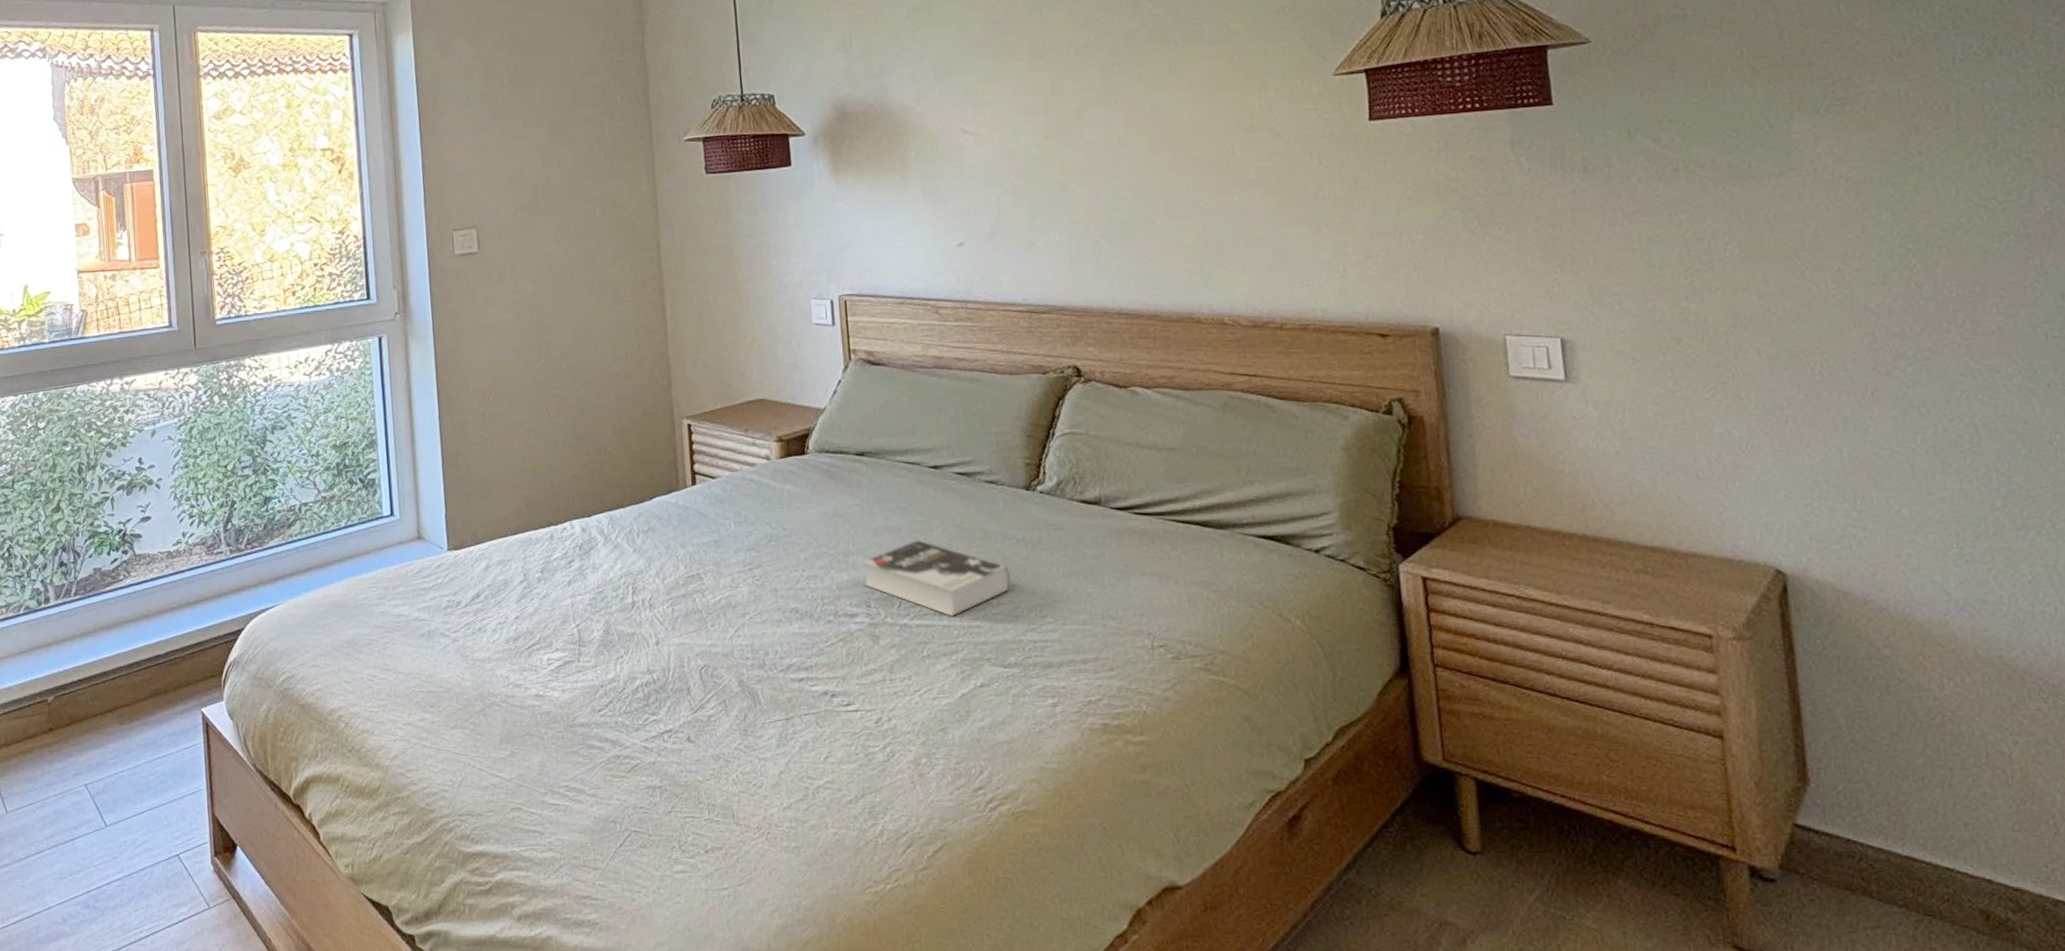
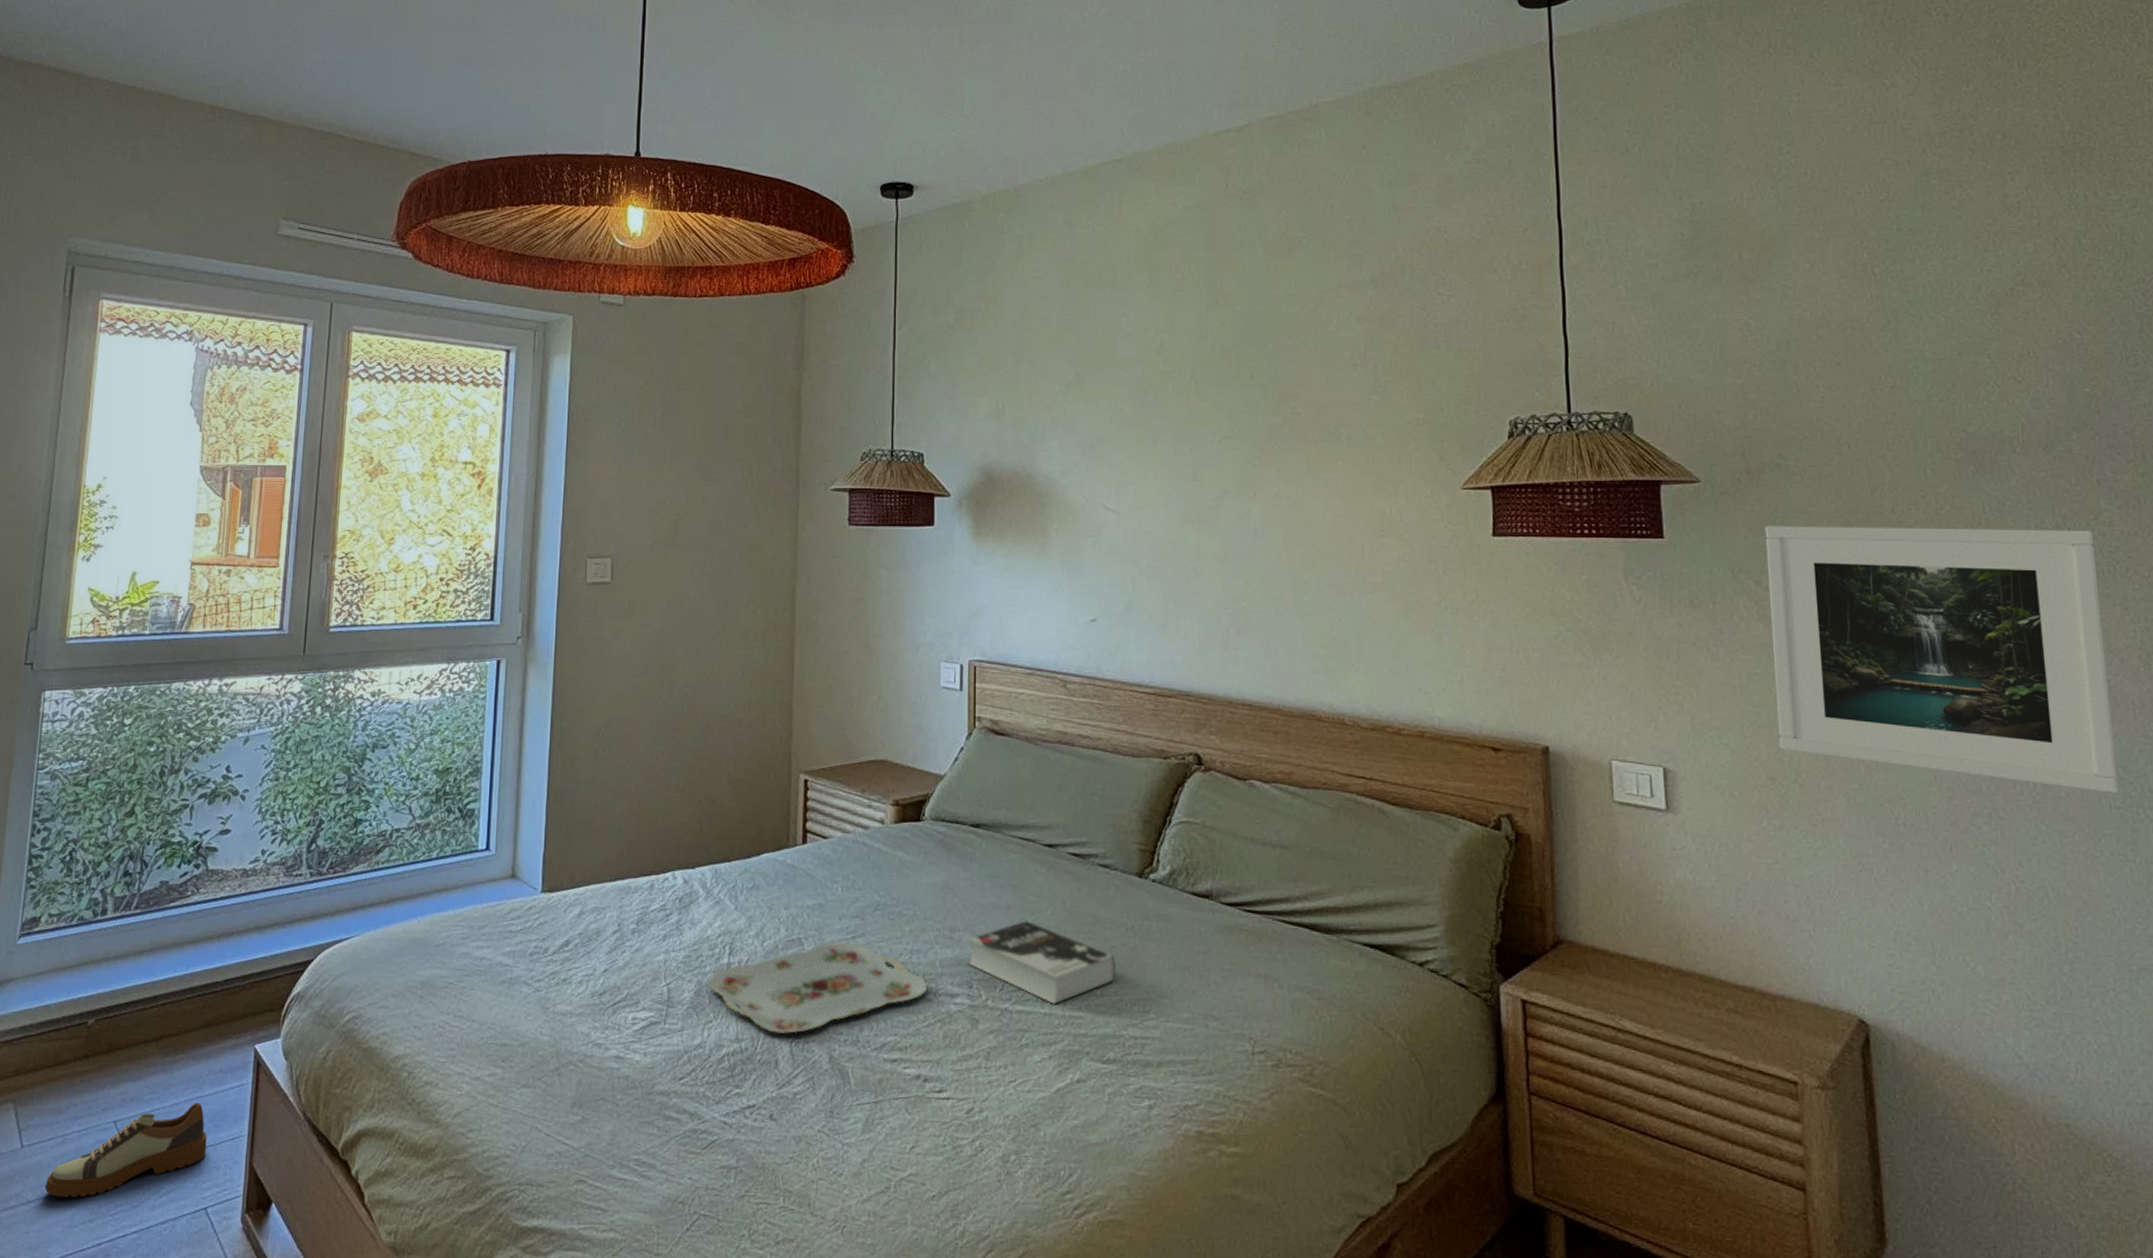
shoe: none [33,763,171,854] -> present [45,1103,207,1198]
serving tray: none [616,574,827,664] -> present [708,942,928,1035]
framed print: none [1662,51,2056,323] -> present [1764,526,2119,794]

